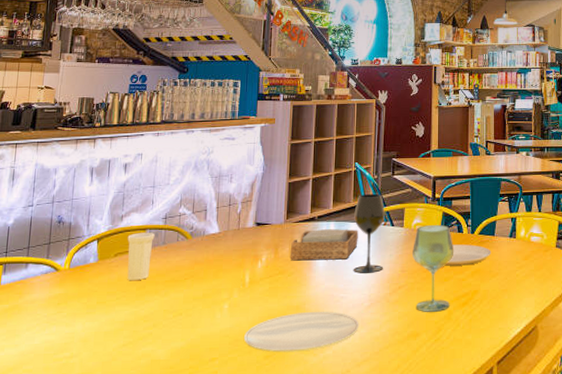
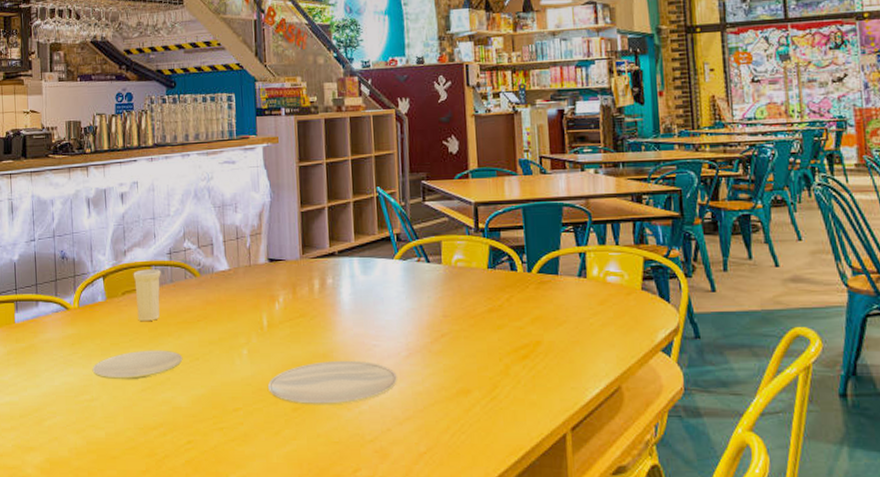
plate: none [75,306,167,337] -> present [92,350,183,380]
napkin holder: present [290,229,358,261] -> none [310,266,388,302]
wineglass: present [353,193,385,273] -> none [380,223,420,318]
wine glass: present [411,224,454,312] -> none [454,260,508,365]
plate: present [444,244,491,266] -> none [496,285,556,311]

